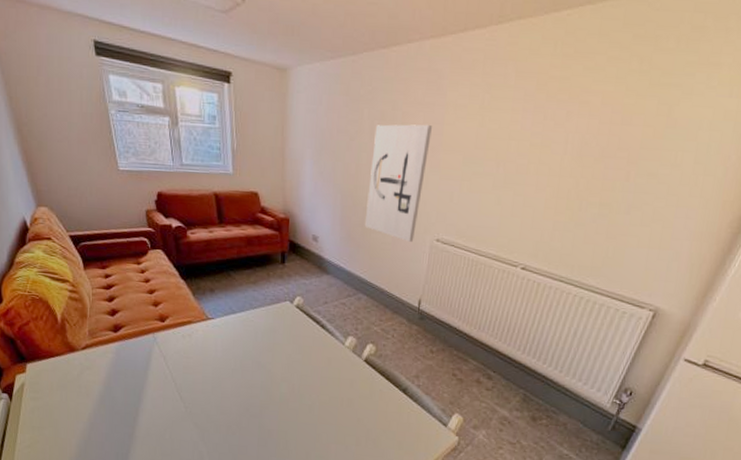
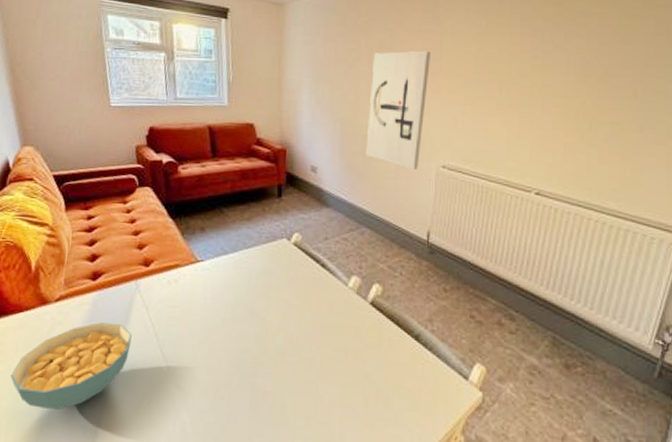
cereal bowl: none [49,368,152,439] -> present [10,322,132,410]

